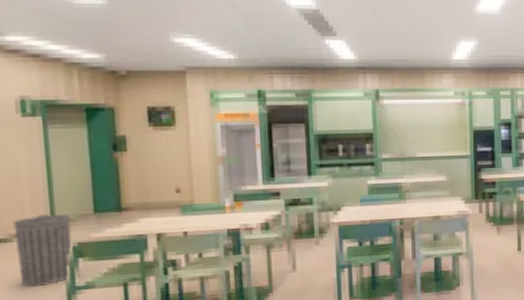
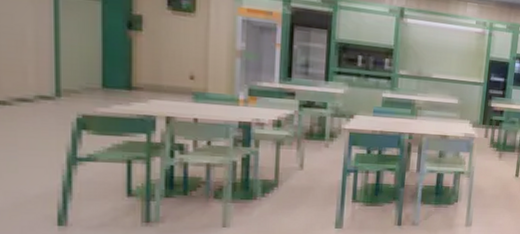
trash can: present [13,213,73,287] -> none [14,82,78,153]

